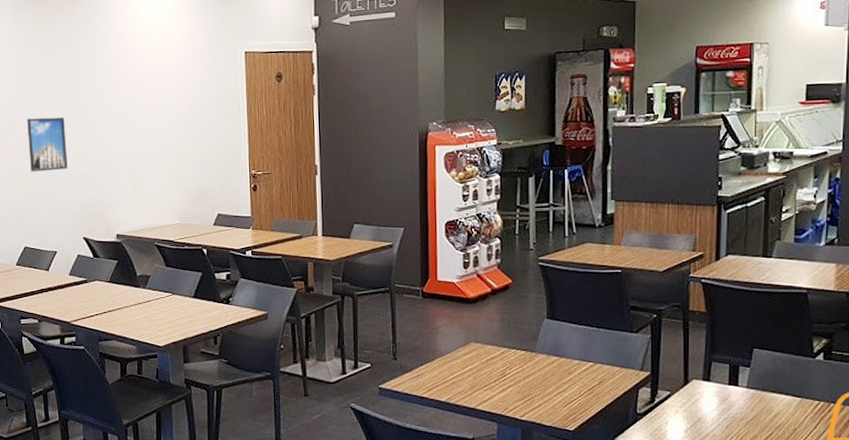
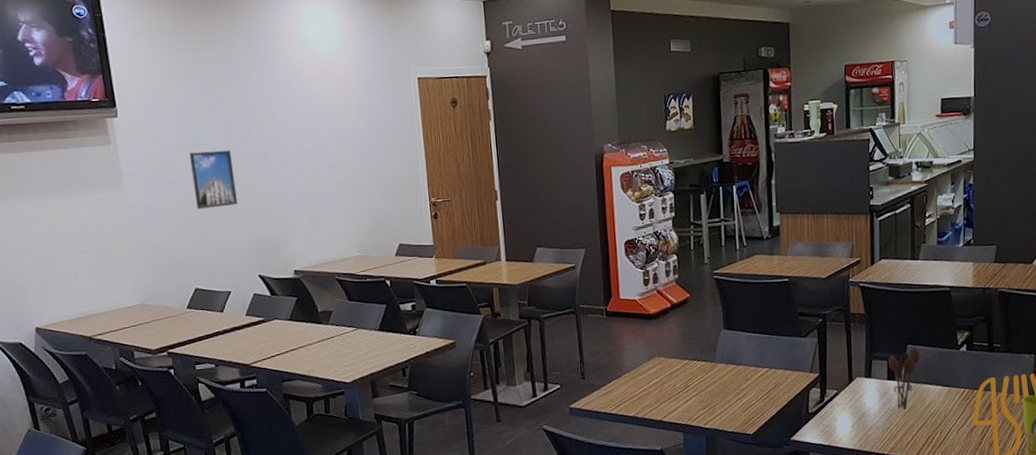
utensil holder: none [731,352,768,419] -> present [888,347,920,411]

